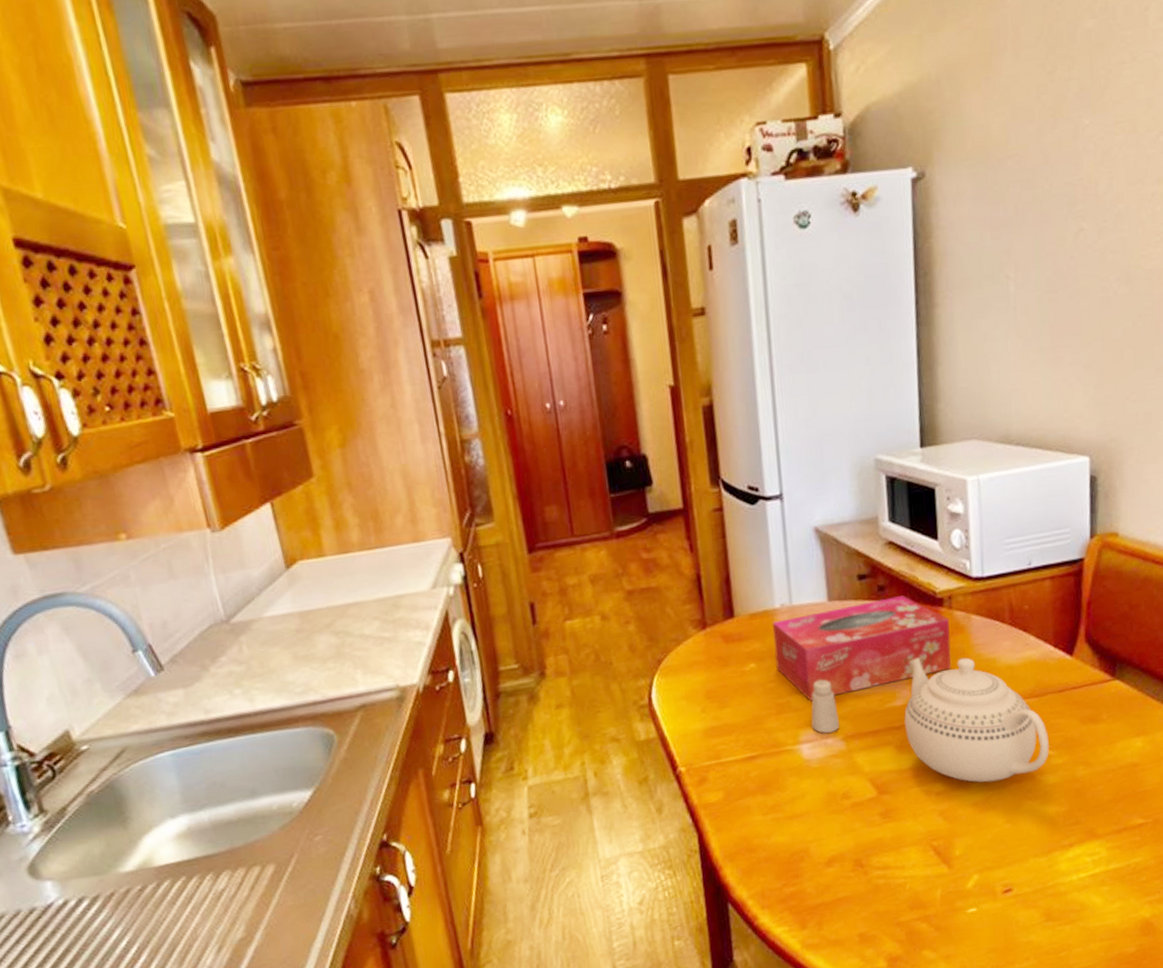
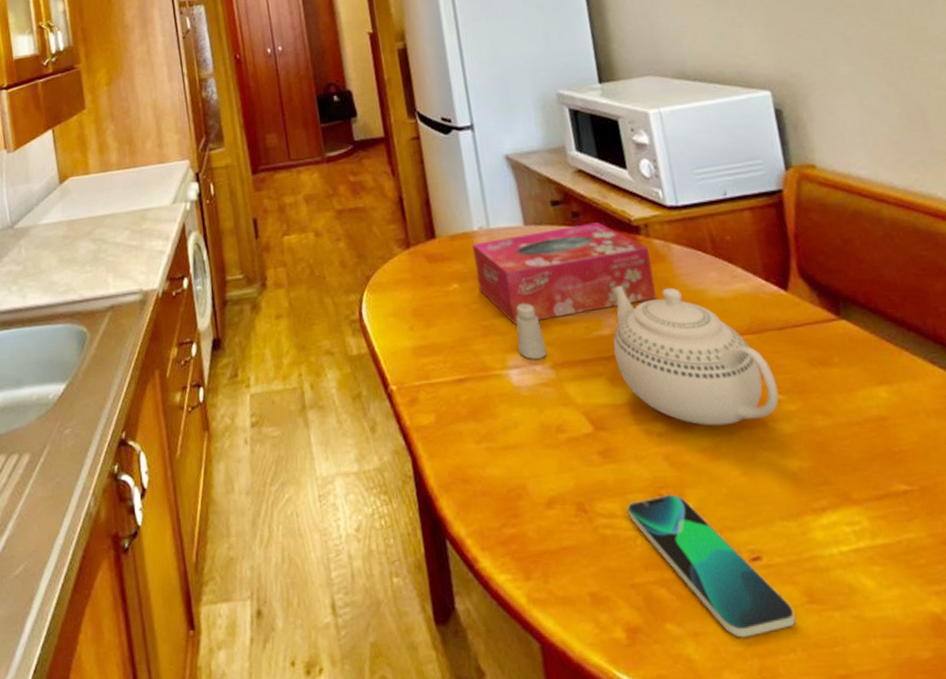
smartphone: none [900,844,1033,955] -> present [627,494,796,638]

